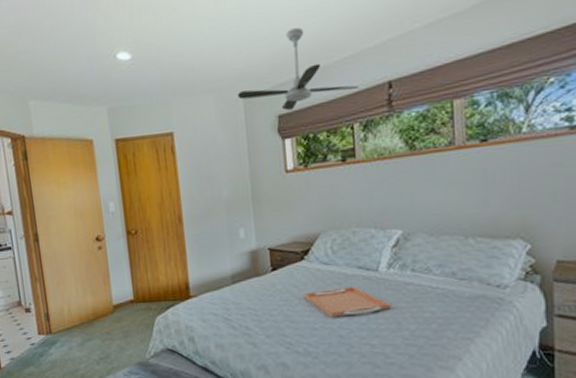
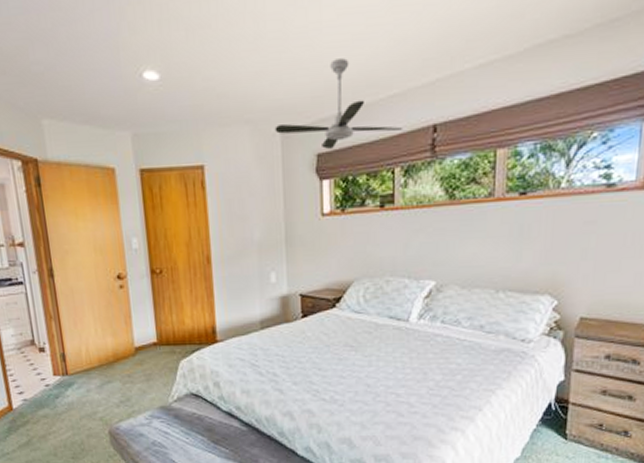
serving tray: present [304,286,391,317] -> none [333,336,419,366]

